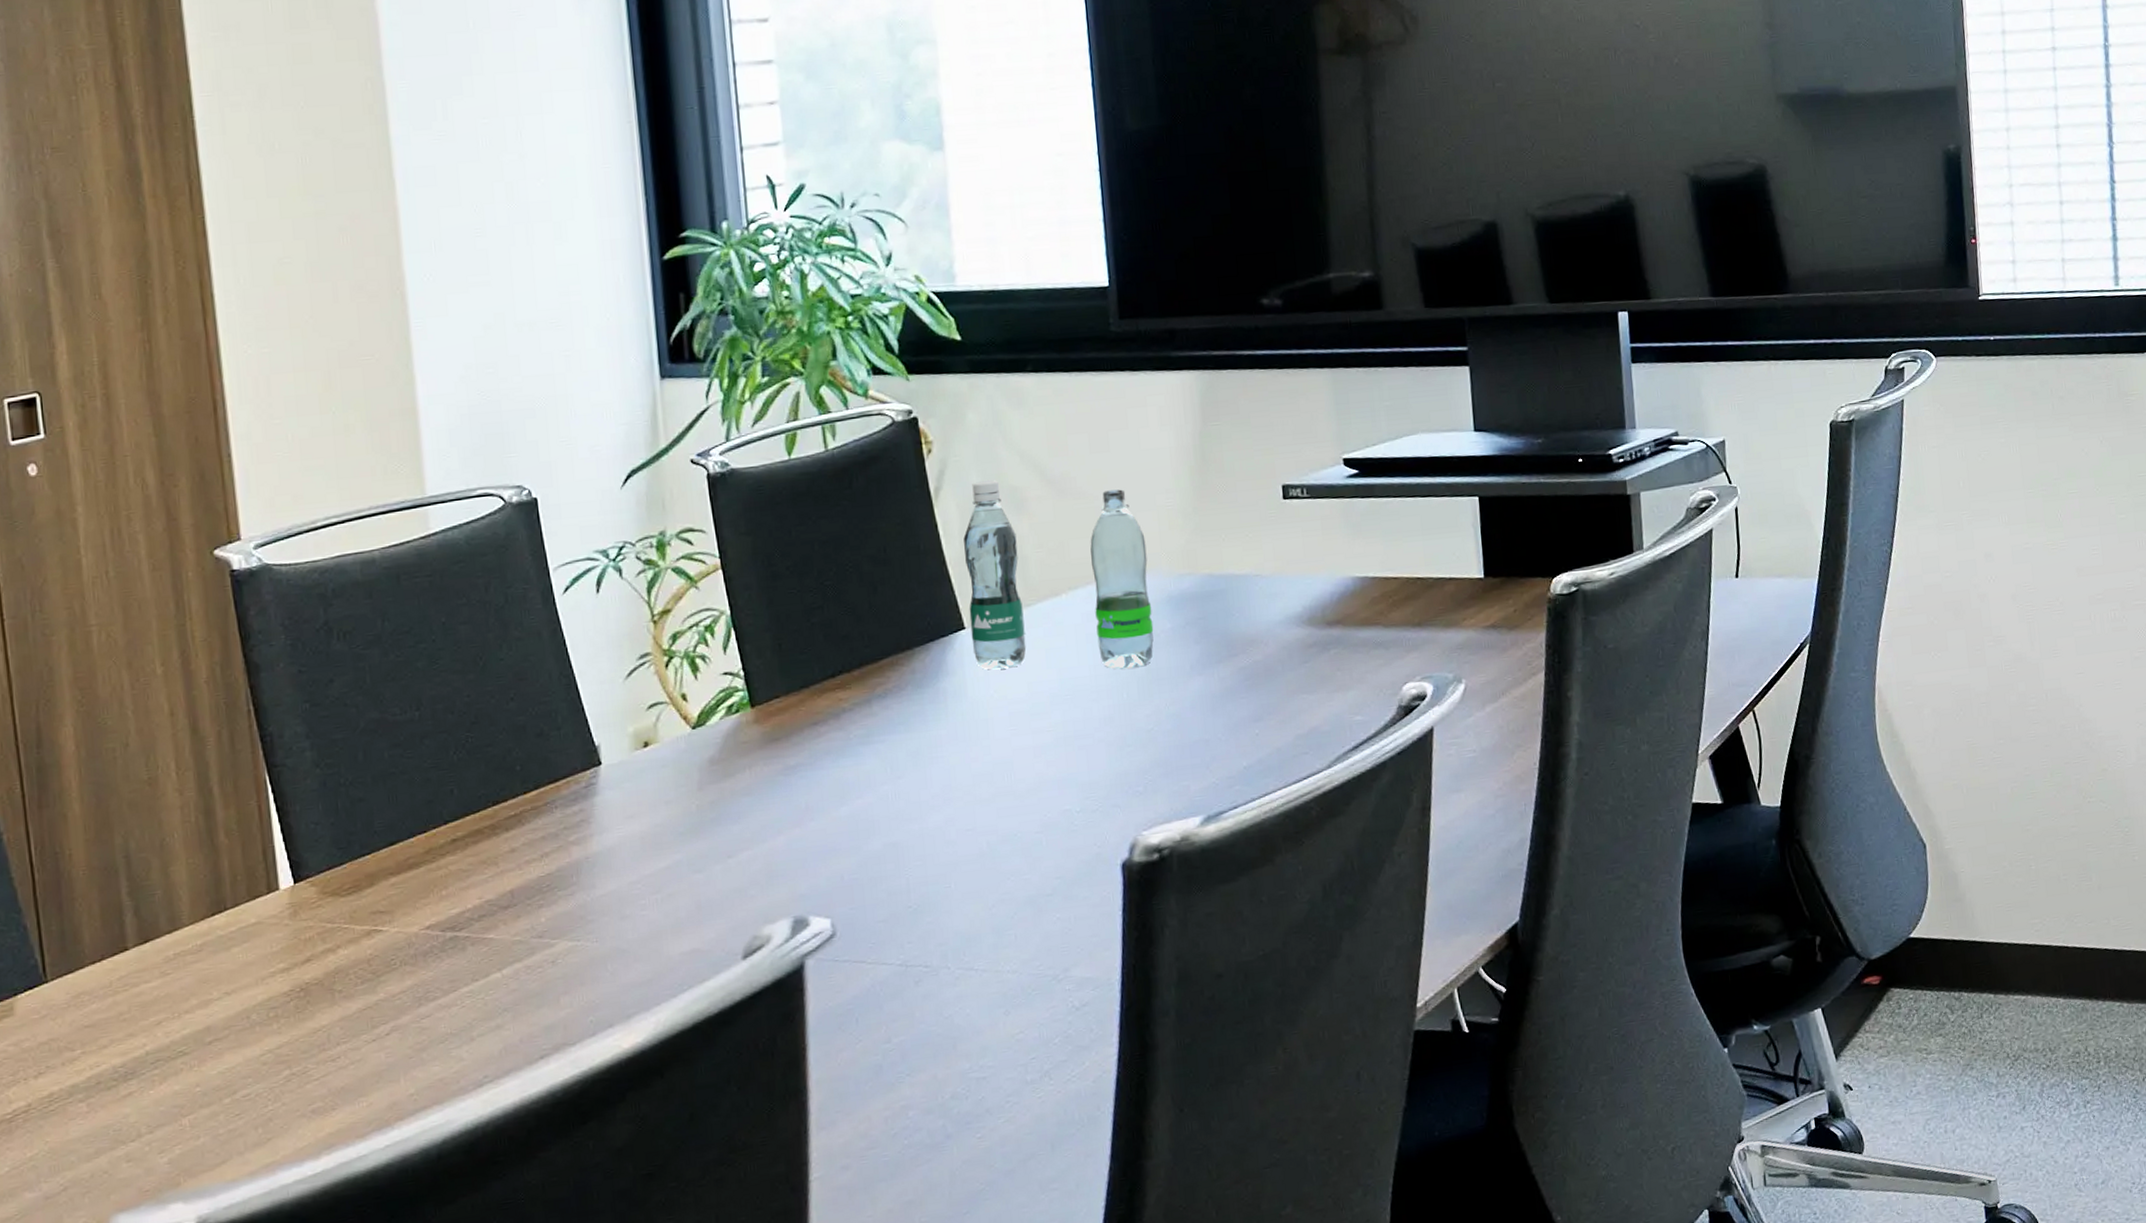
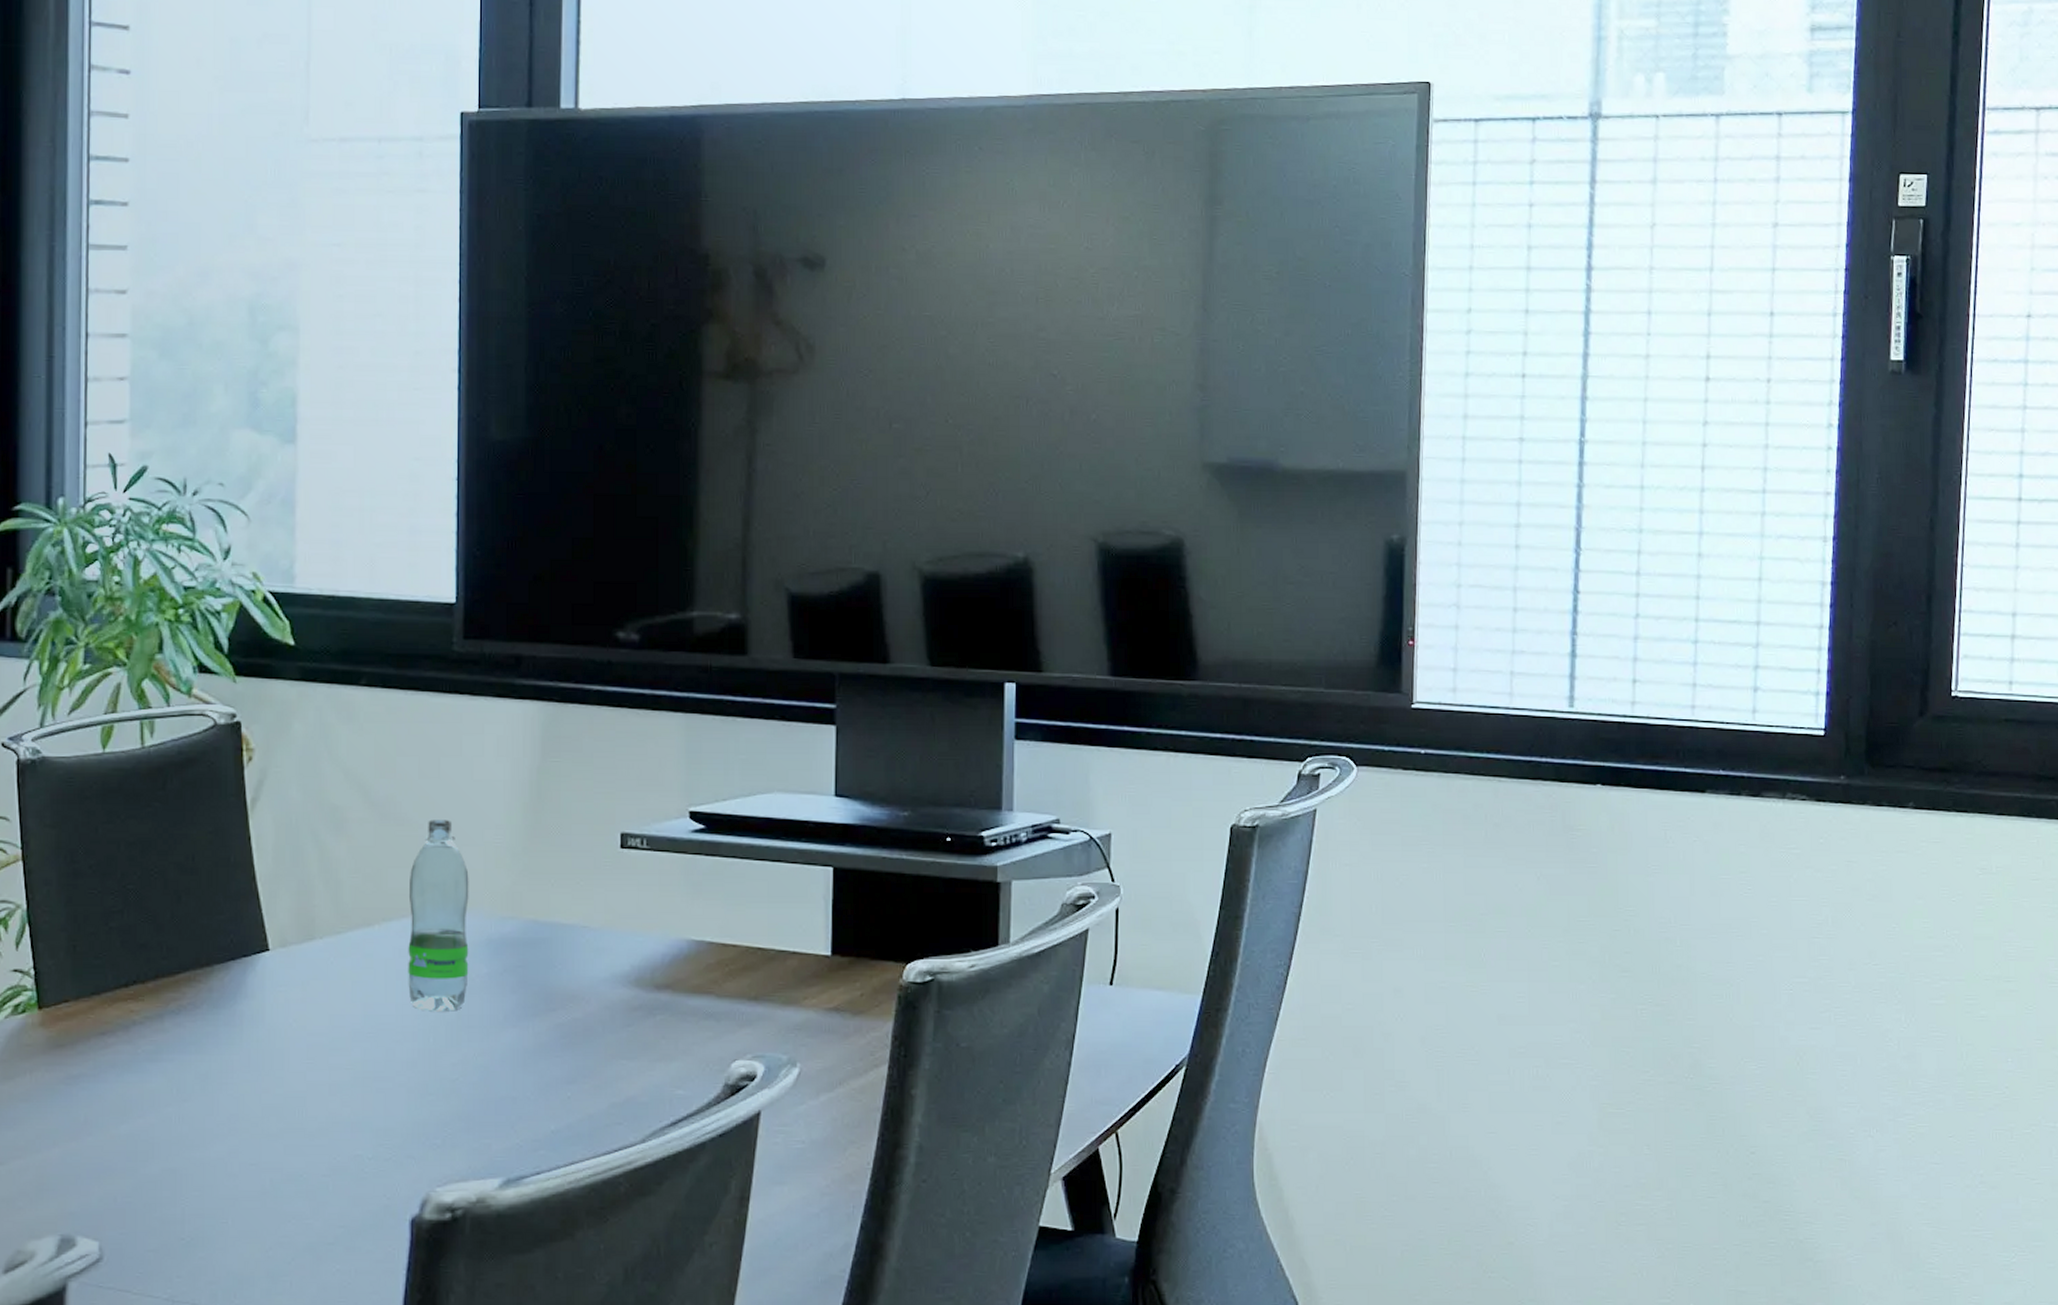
bottle: present [963,480,1027,670] -> none [275,796,332,997]

